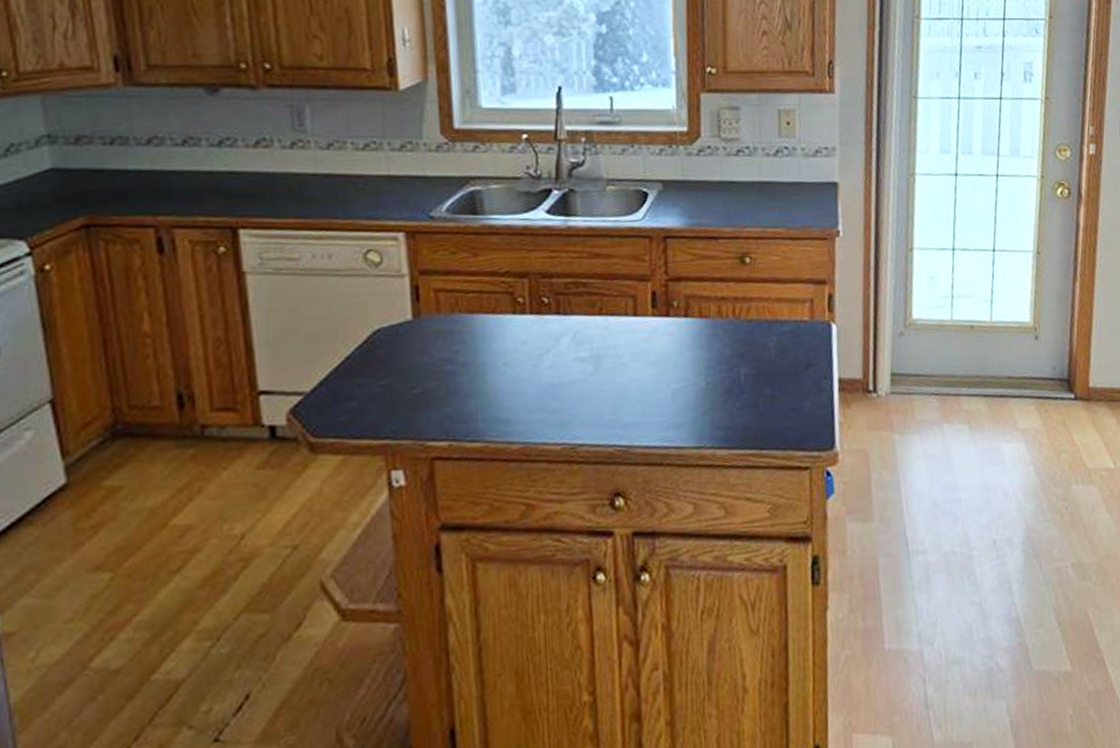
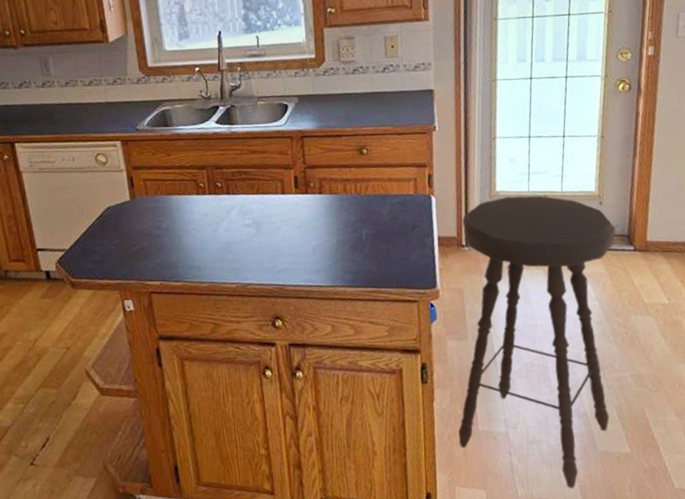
music stool: none [858,325,1054,726] -> present [458,195,616,488]

